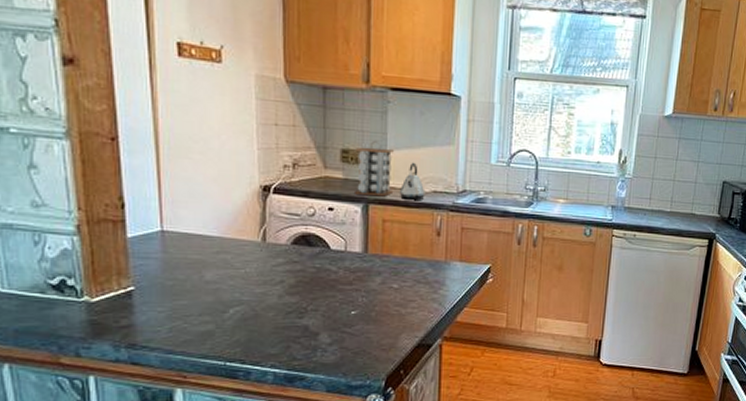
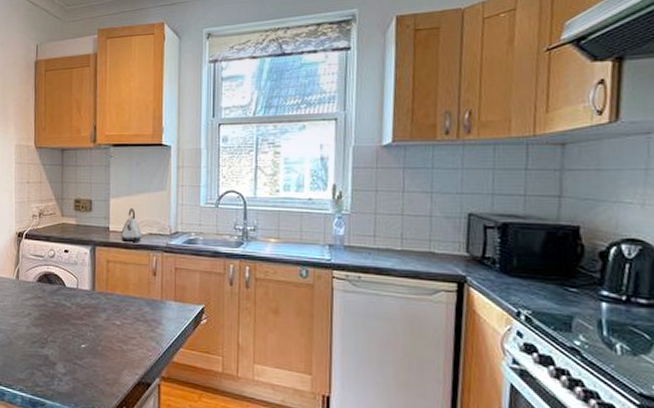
spice rack: present [355,141,394,197] -> none [85,191,115,240]

